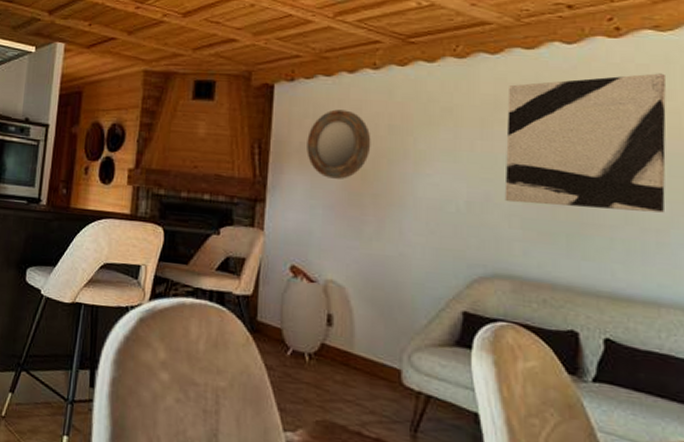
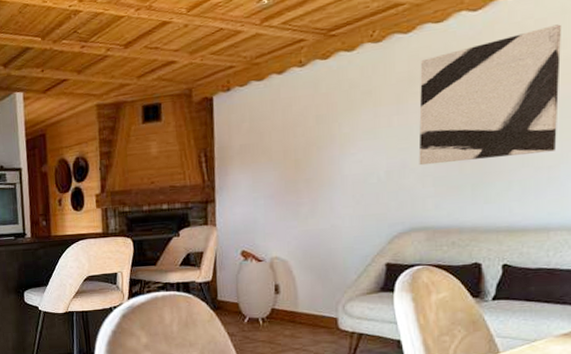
home mirror: present [307,109,371,179] -> none [246,109,302,172]

